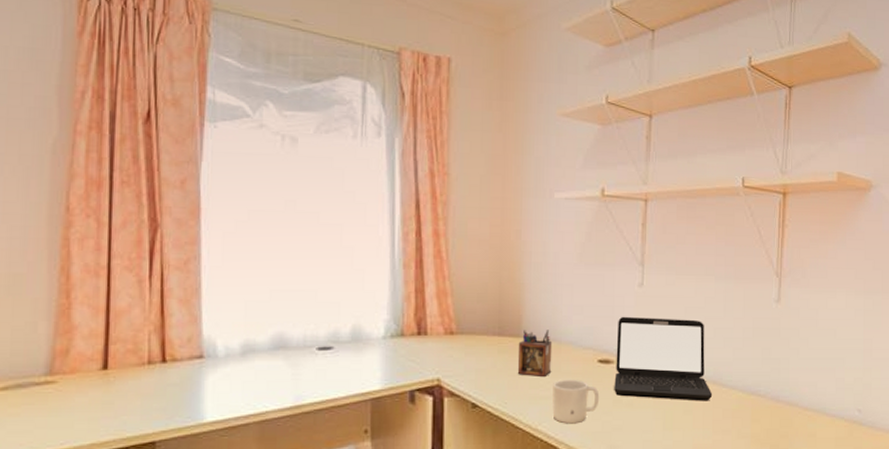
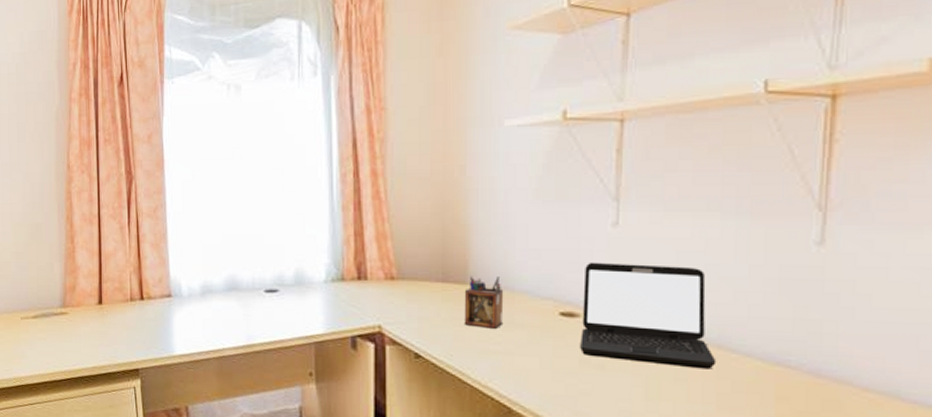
mug: present [552,379,600,424] -> none [505,332,562,384]

